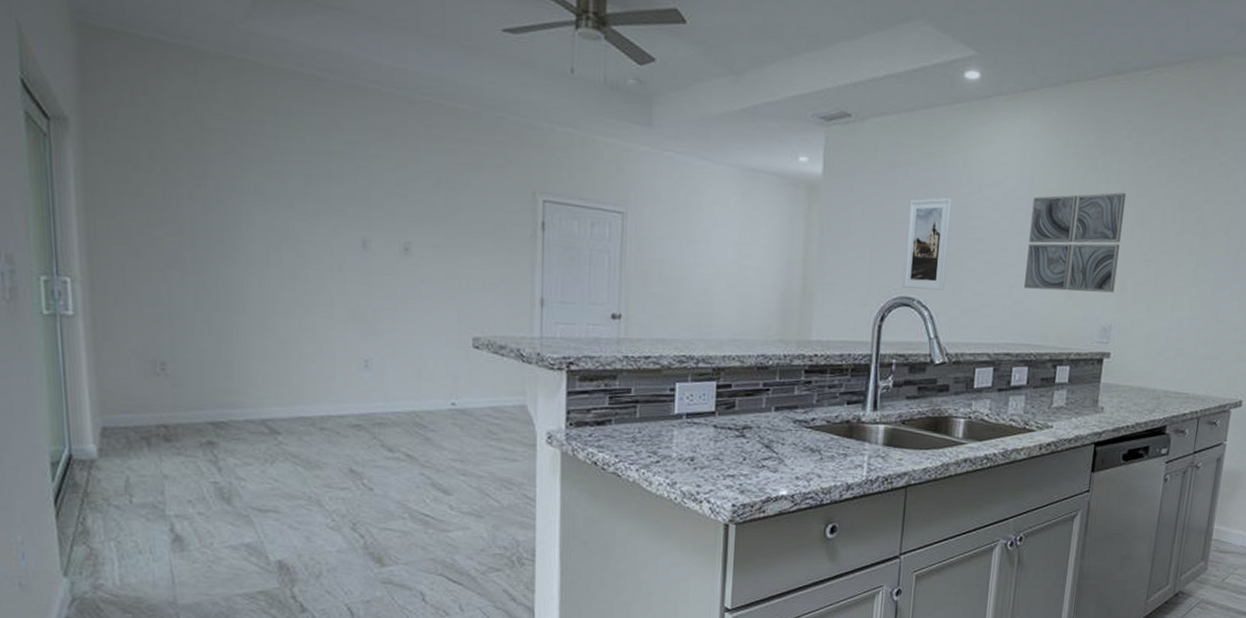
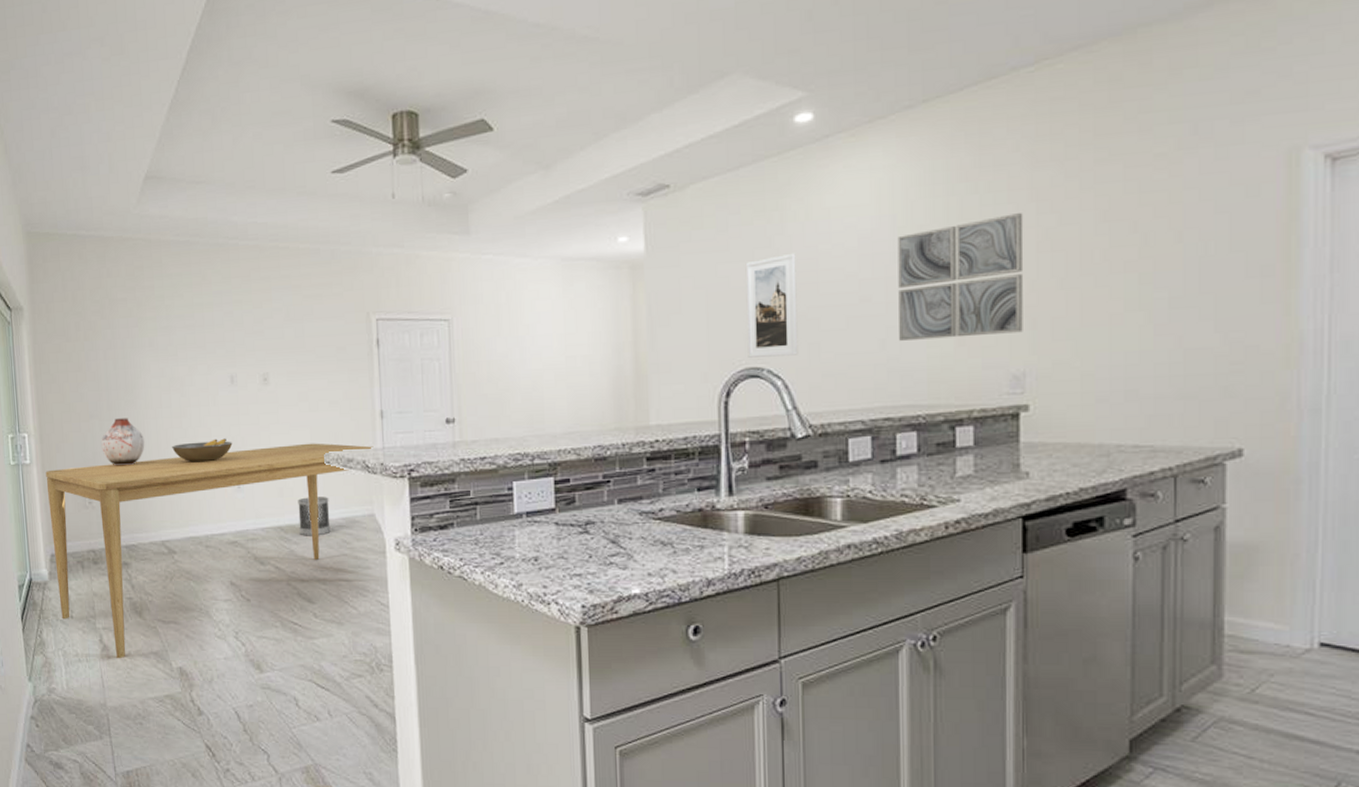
dining table: none [97,324,530,551] -> present [45,443,374,659]
vase: none [181,272,244,330] -> present [101,418,145,466]
fruit bowl: none [281,309,361,335] -> present [172,438,233,463]
wastebasket: none [438,382,475,425] -> present [298,497,331,536]

